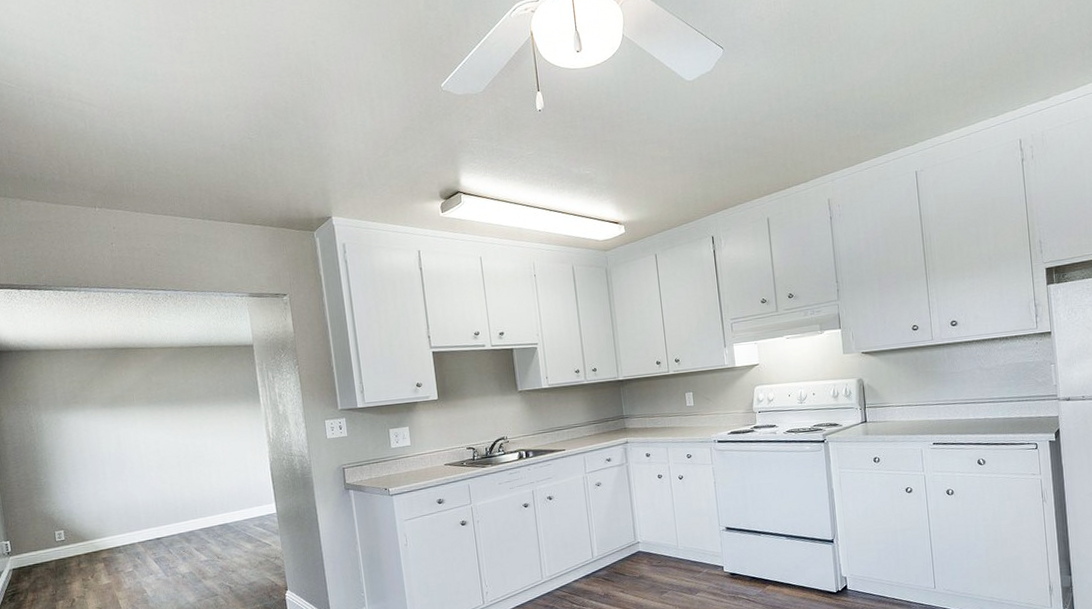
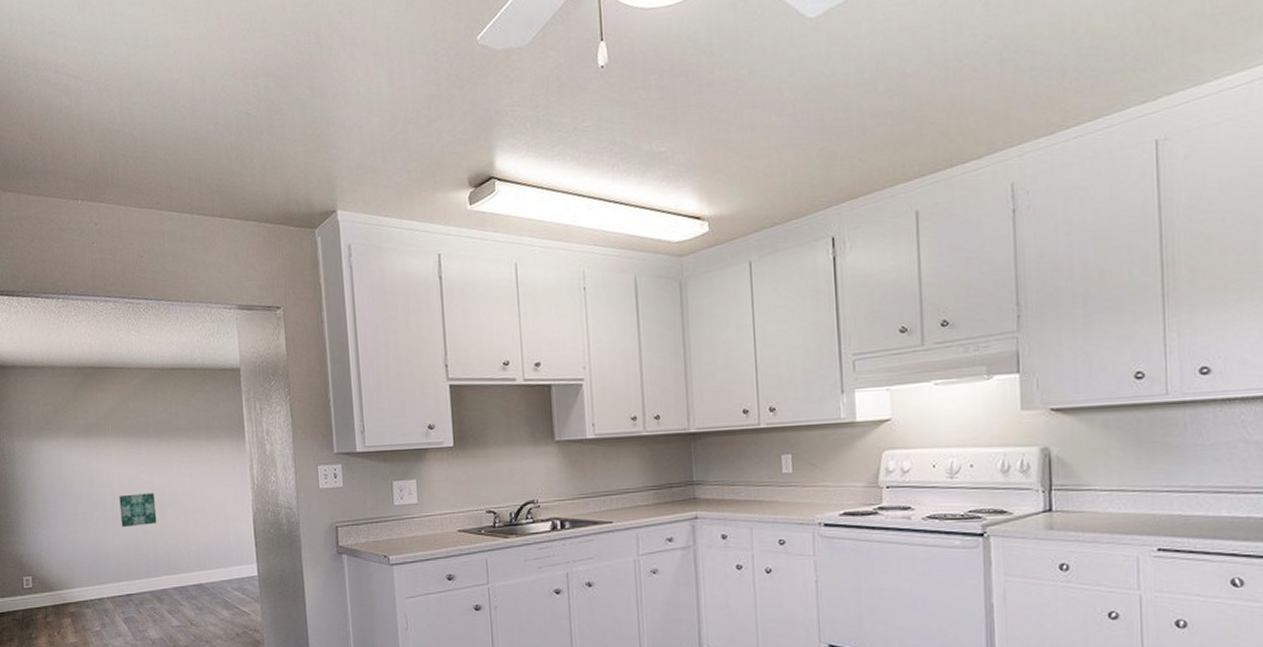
wall art: none [146,451,183,482] -> present [119,493,157,528]

